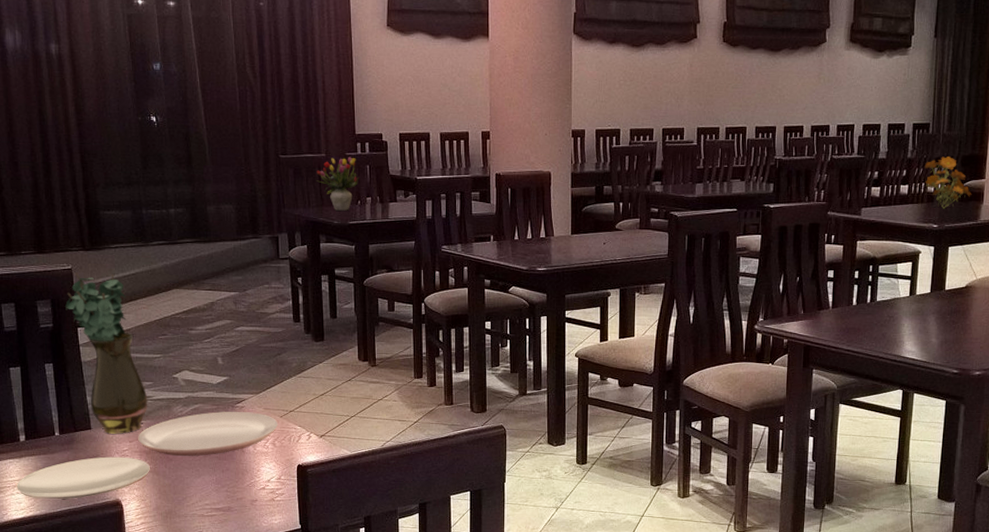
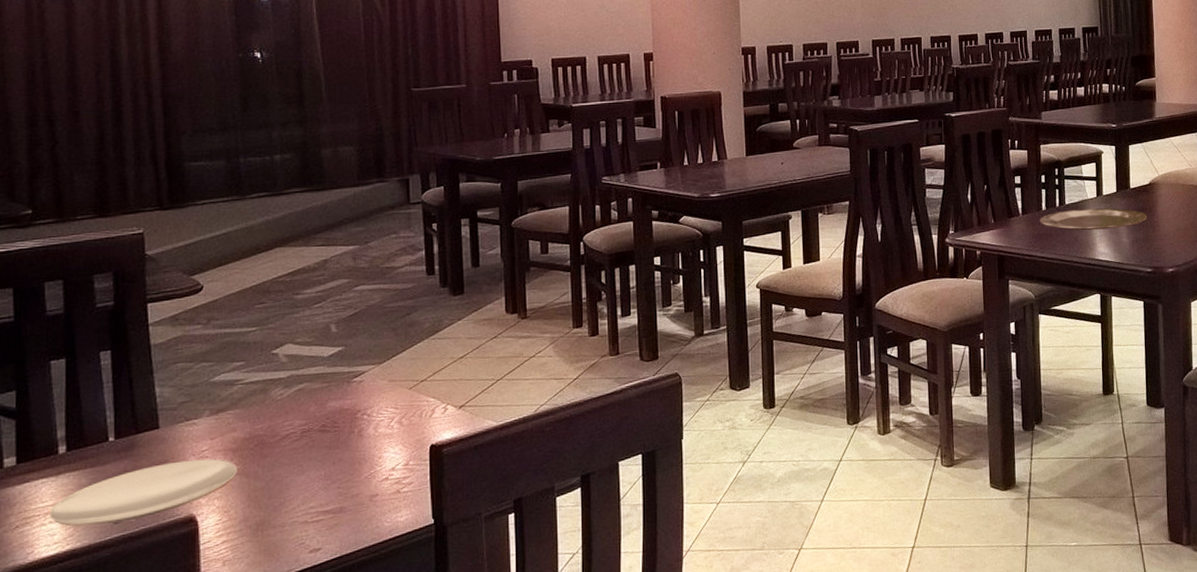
vase: present [65,272,148,434] -> none [132,236,238,432]
plate: present [138,412,278,456] -> none [222,386,405,451]
flower arrangement: present [316,157,360,212] -> none [455,86,506,147]
plate: none [848,307,960,329] -> present [1039,208,1148,230]
flower arrangement: present [924,156,972,209] -> none [1097,58,1145,109]

